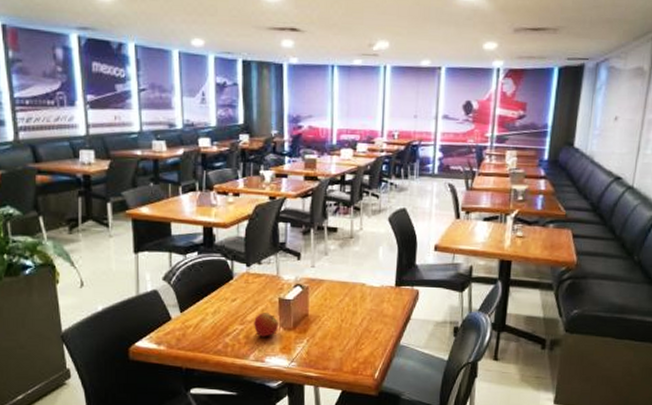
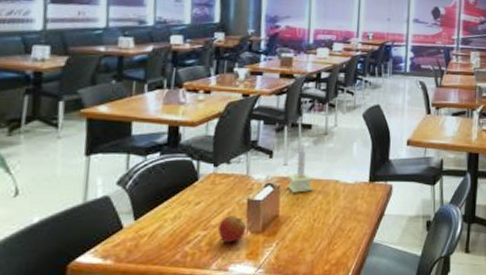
candle: none [315,251,340,294] -> present [287,148,314,193]

